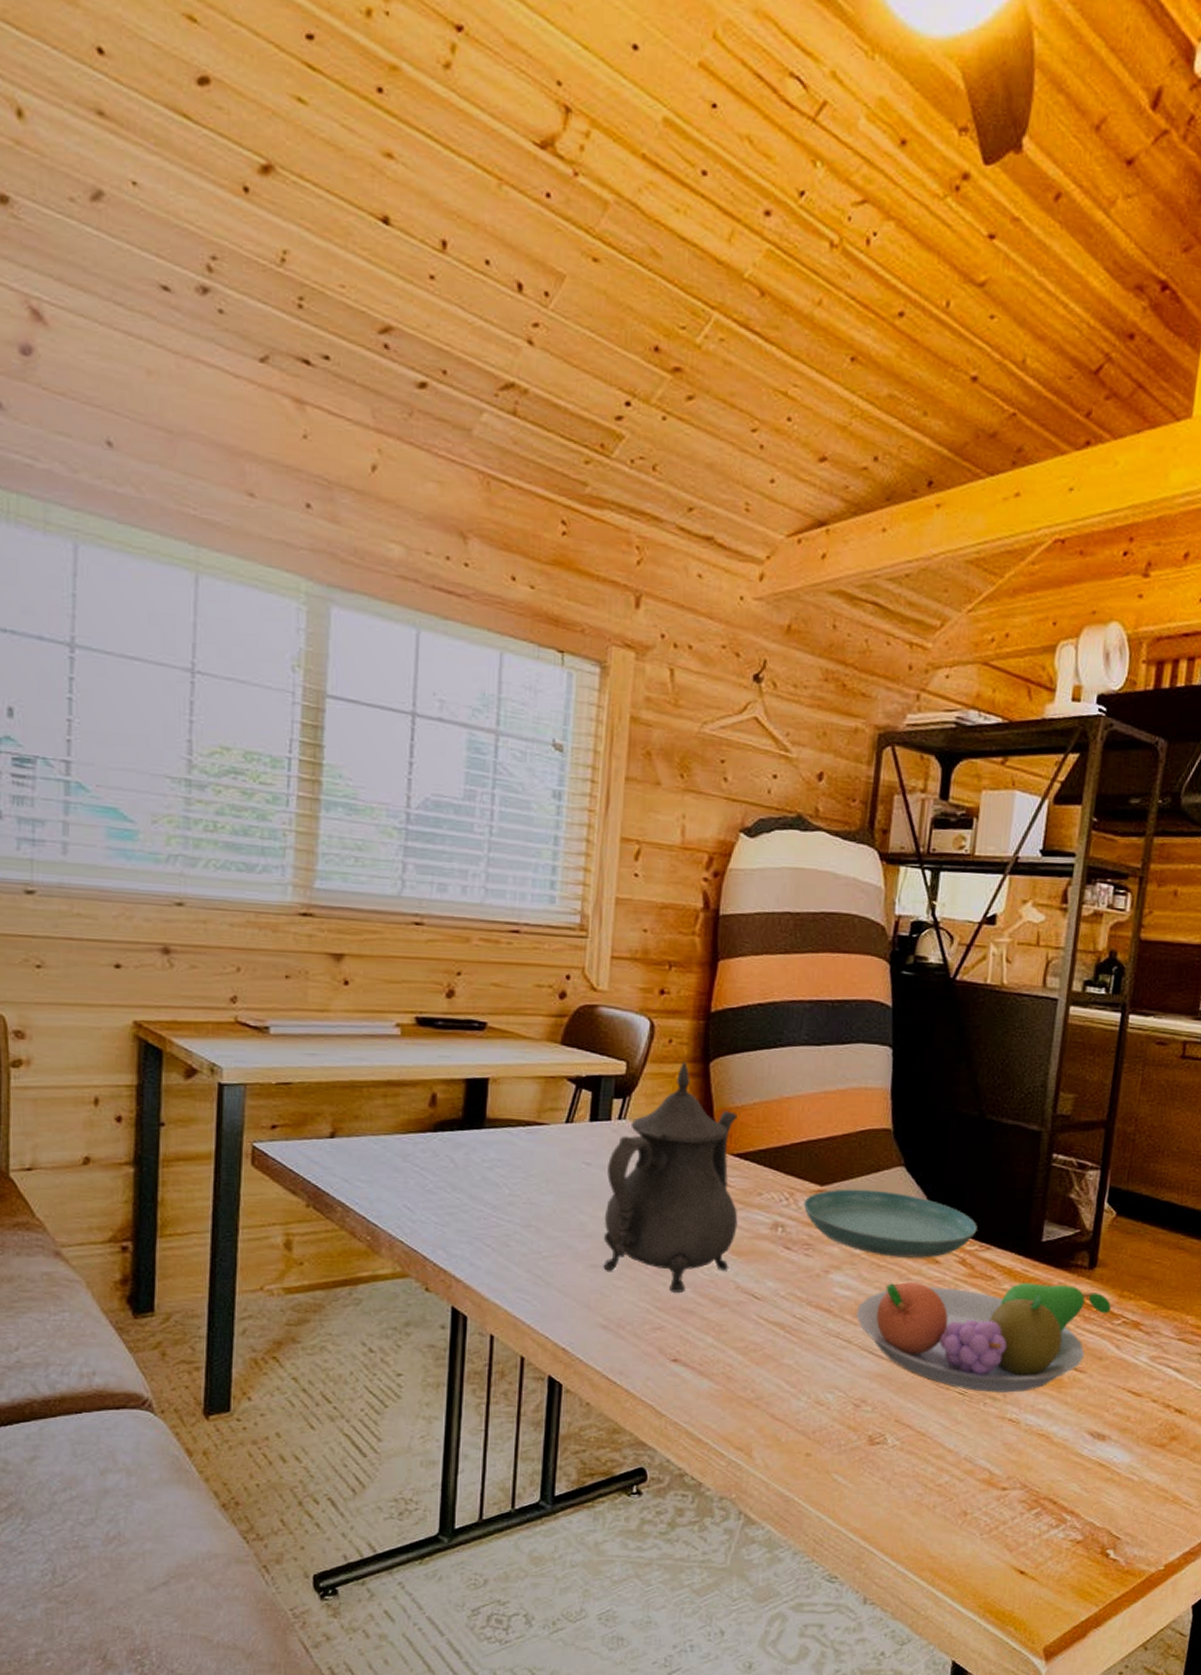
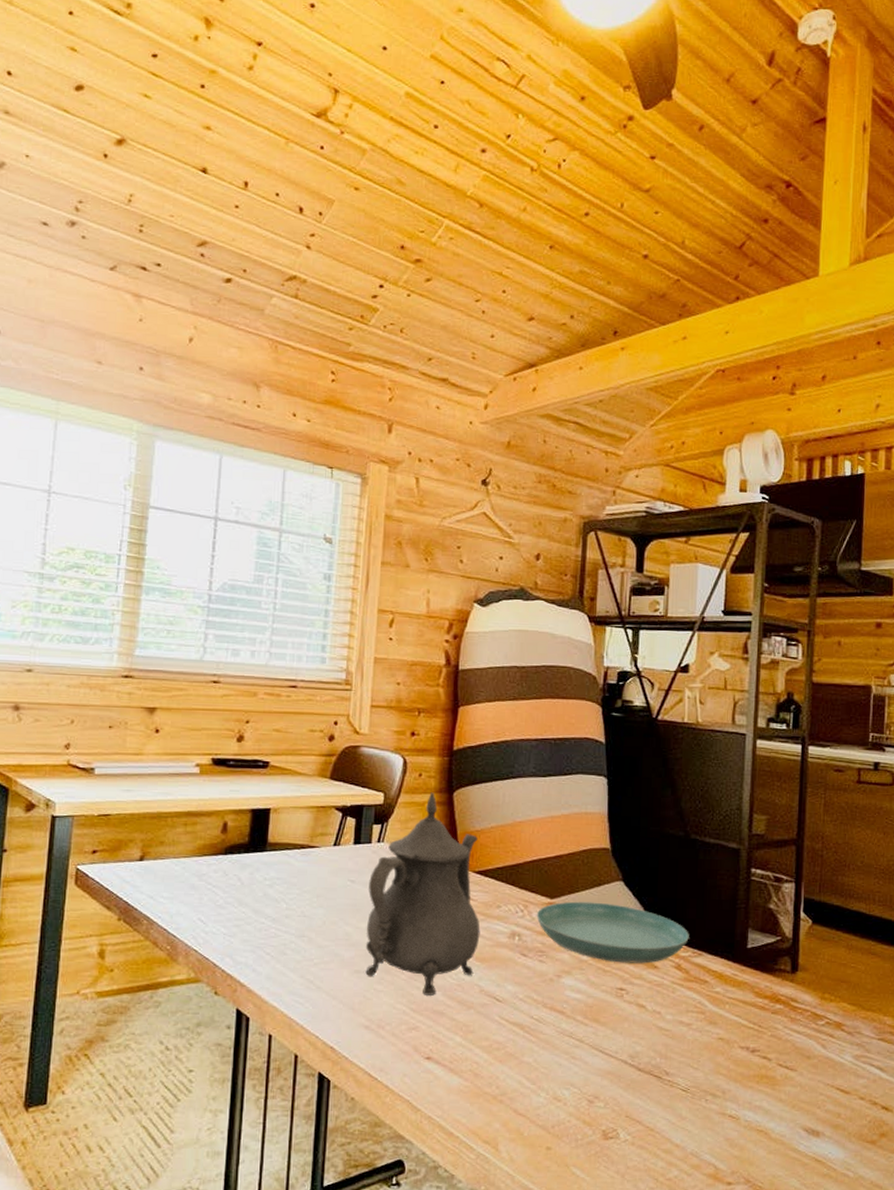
fruit bowl: present [855,1282,1111,1393] -> none [586,986,814,1090]

